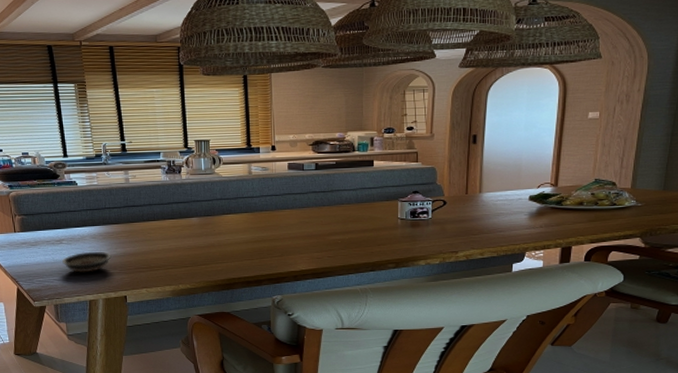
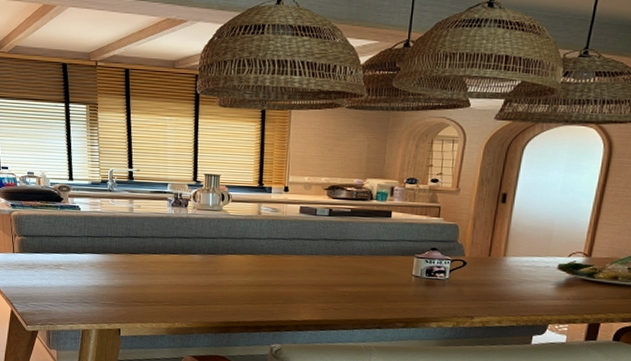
saucer: present [62,251,111,273] -> none [58,279,109,301]

